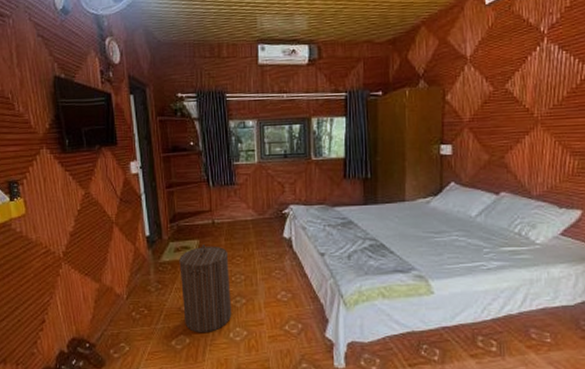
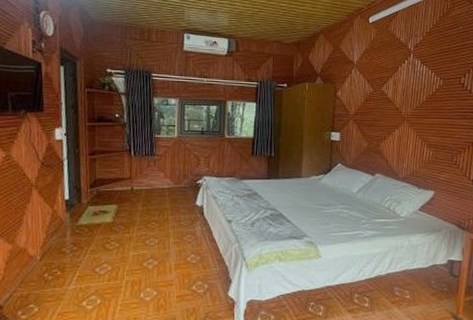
laundry hamper: present [179,244,232,333] -> none [96,209,144,294]

